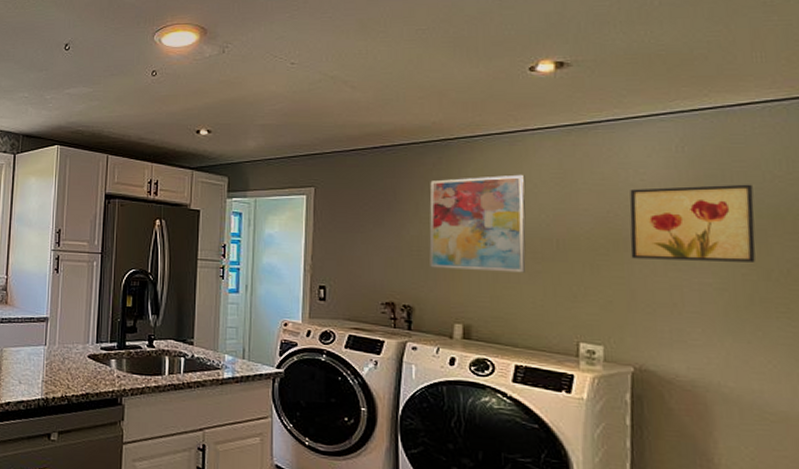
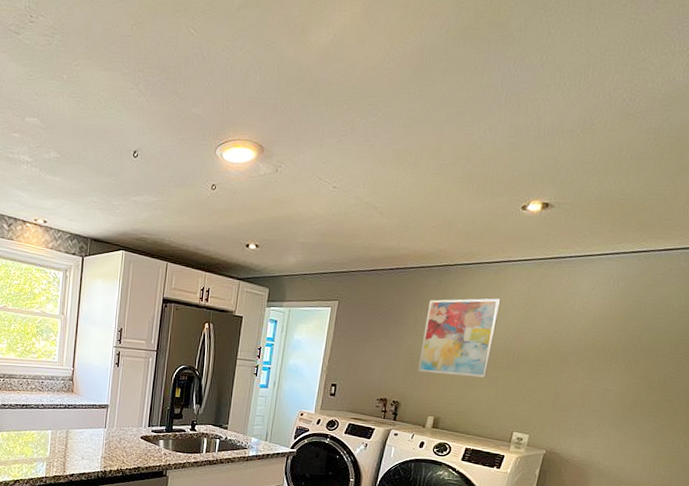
wall art: present [630,184,756,262] -> none [562,314,658,375]

